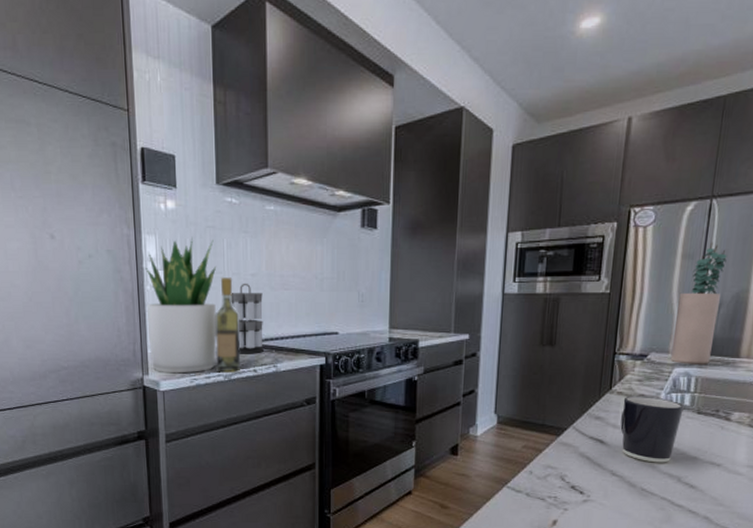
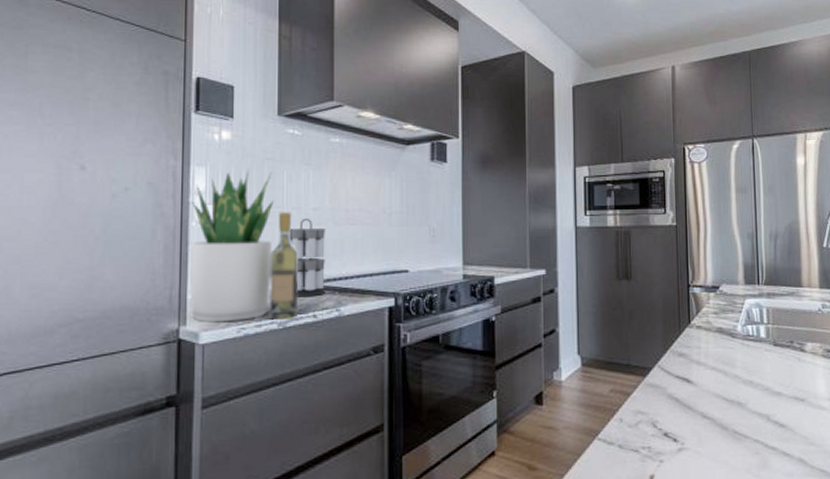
mug: present [620,396,684,463] -> none [703,329,761,401]
vase: present [670,242,727,366] -> none [739,177,777,296]

